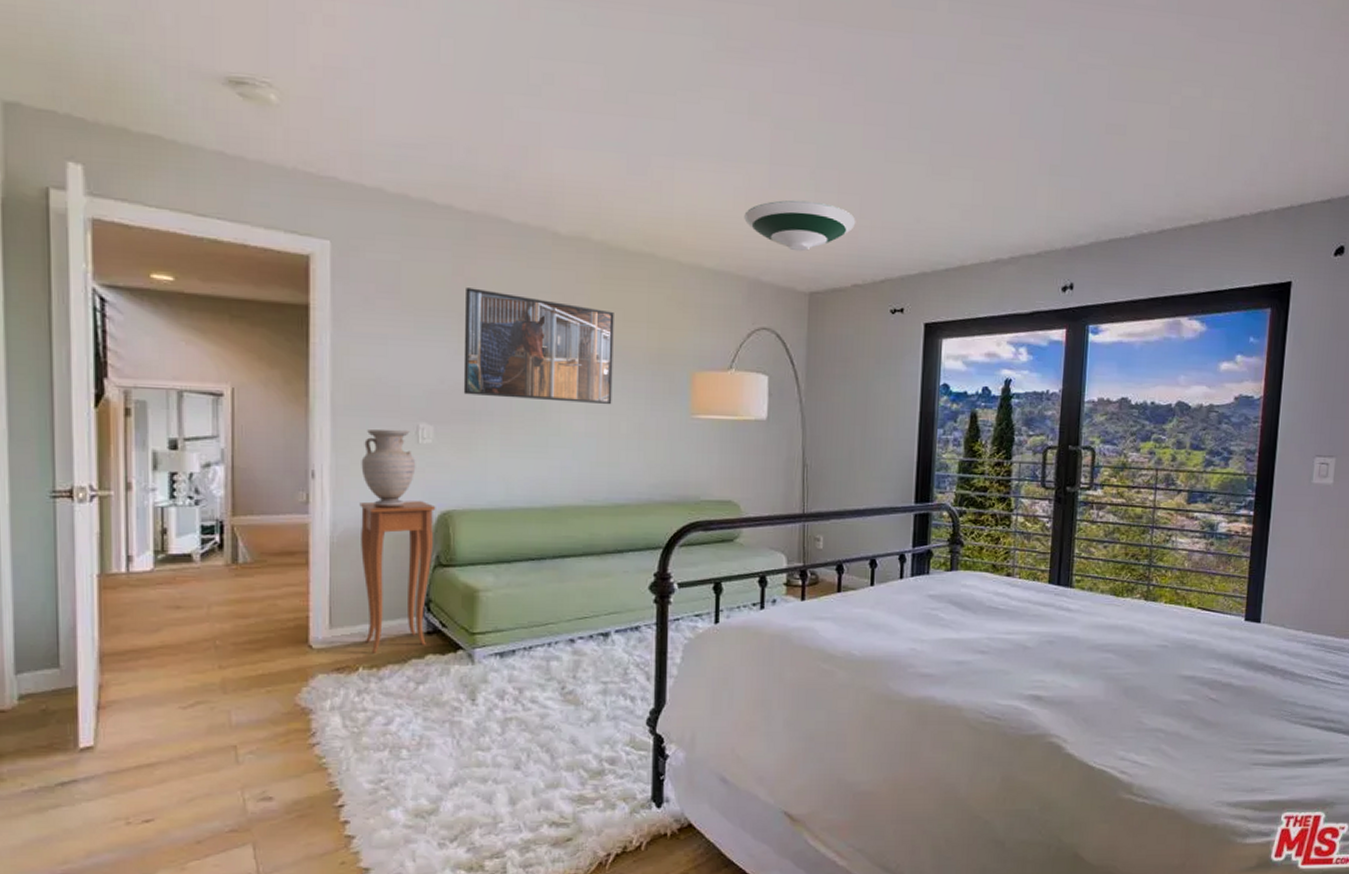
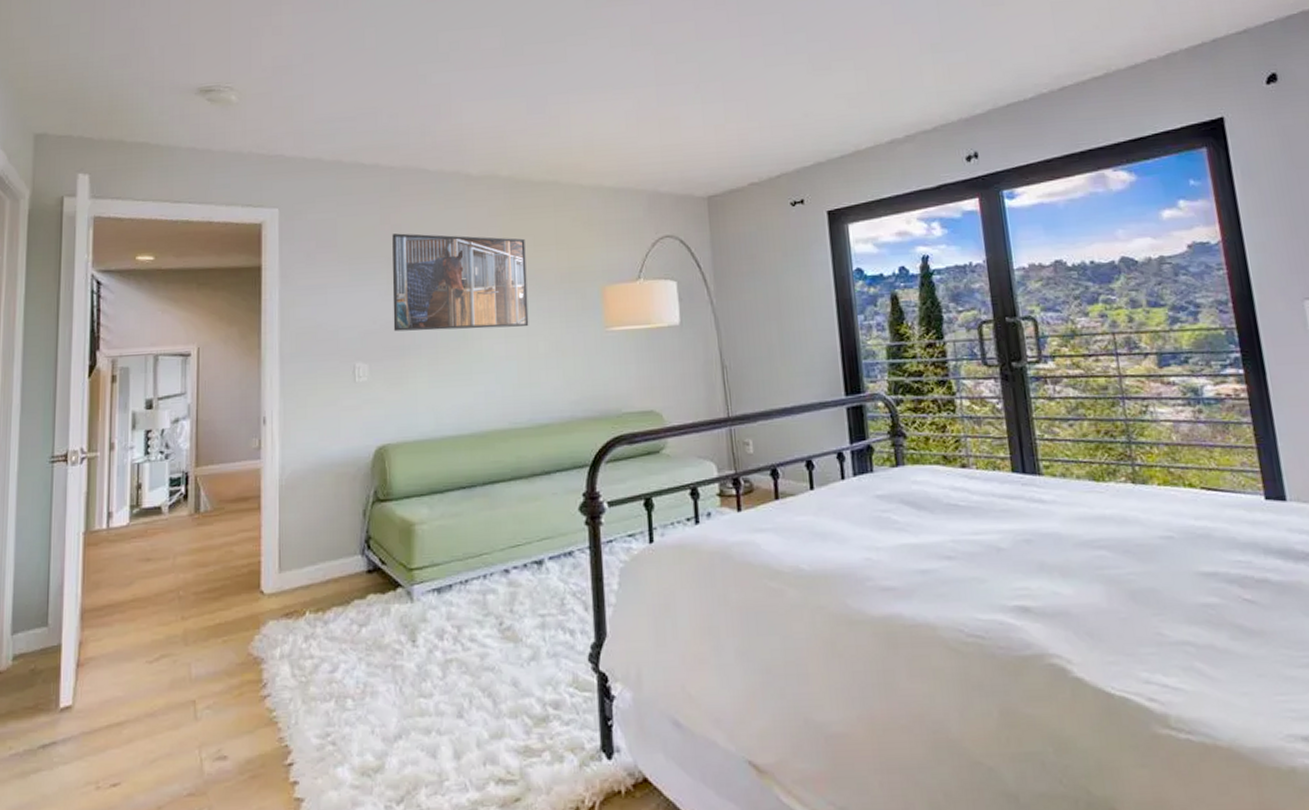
side table: present [359,501,436,653] -> none [305,438,373,596]
vase: present [361,429,416,508] -> none [305,370,354,448]
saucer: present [744,200,856,252] -> none [637,112,745,160]

